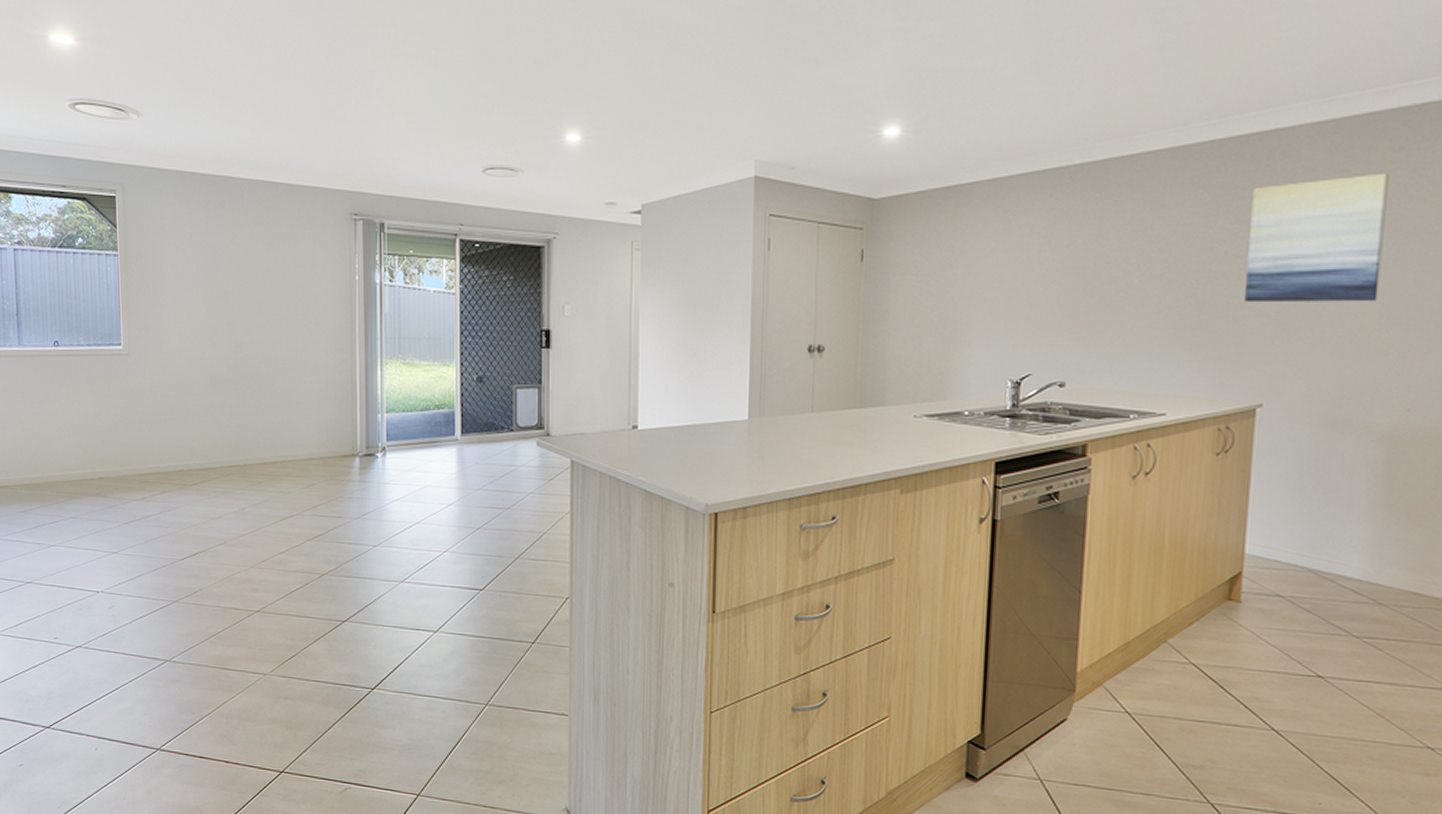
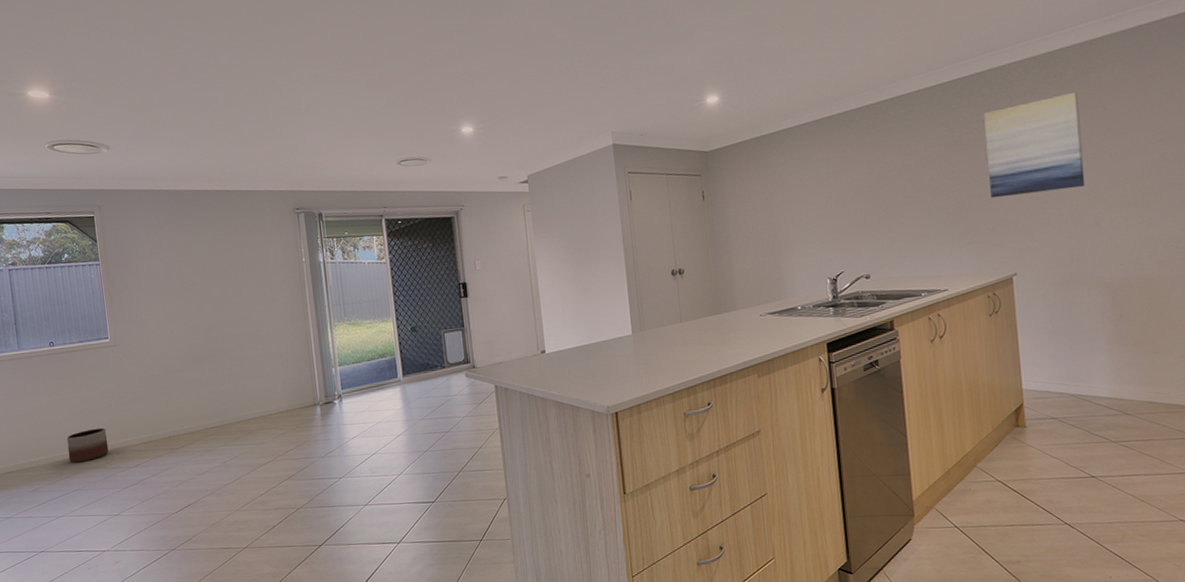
planter: none [65,449,112,487] -> present [66,427,109,463]

